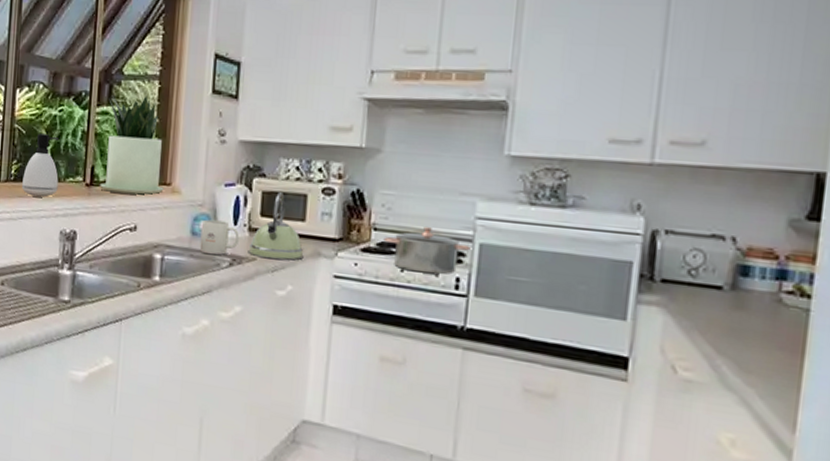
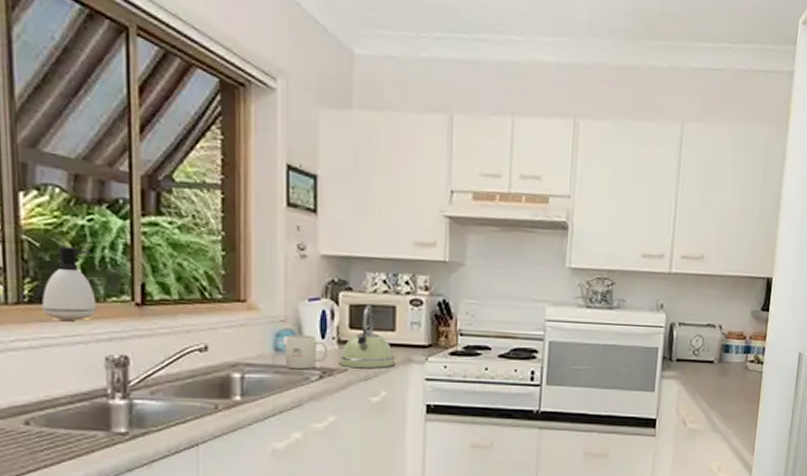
planter: present [99,95,165,196] -> none [154,204,239,313]
cooking pot: present [383,227,471,275] -> none [469,330,542,370]

